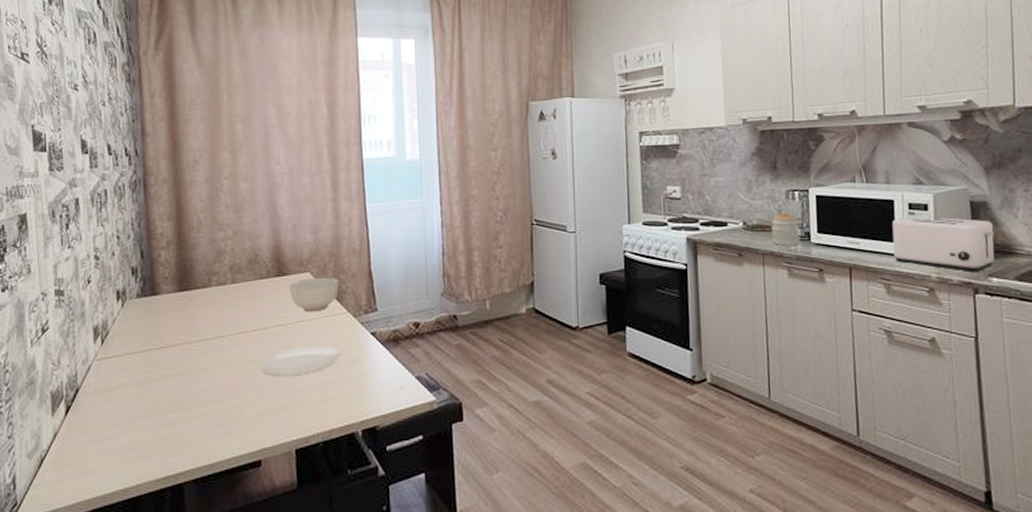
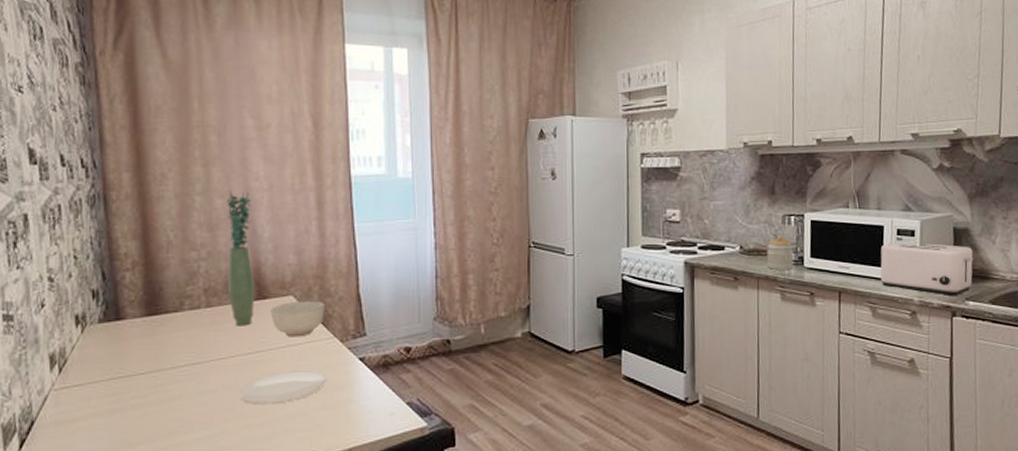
vase: none [251,174,275,302] -> present [227,190,254,326]

